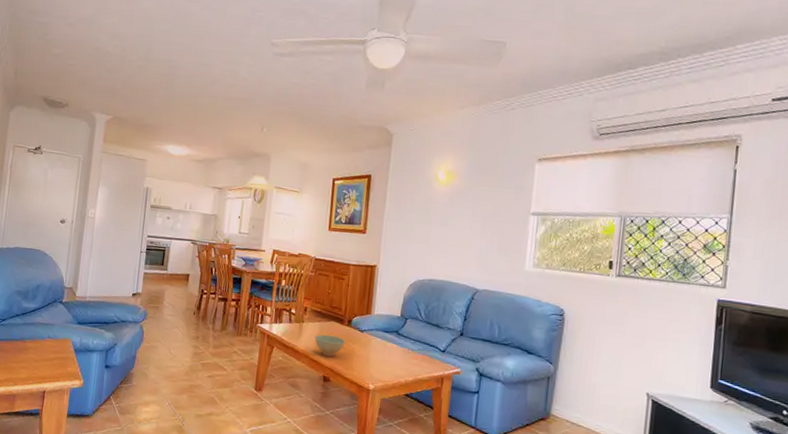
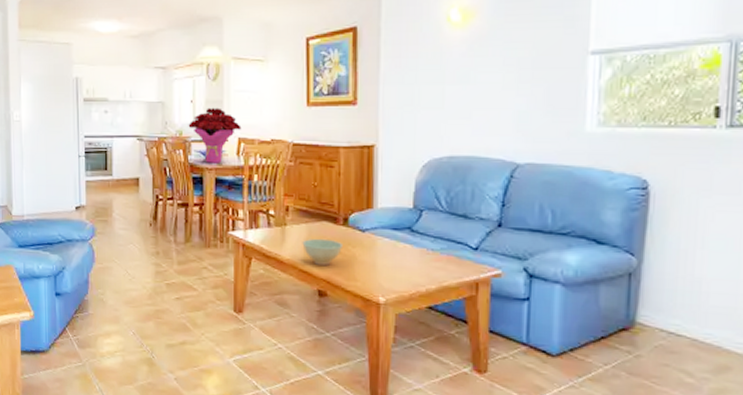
flower bouquet: none [234,223,277,269] -> present [188,107,242,163]

